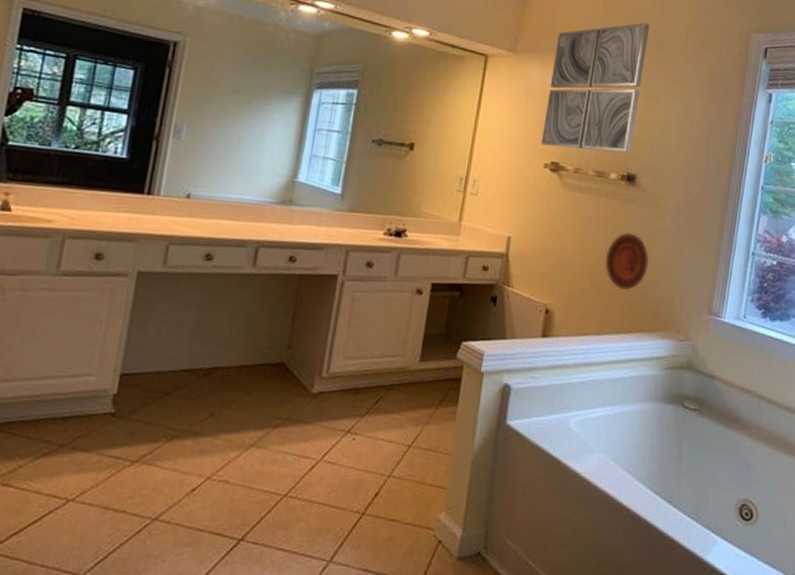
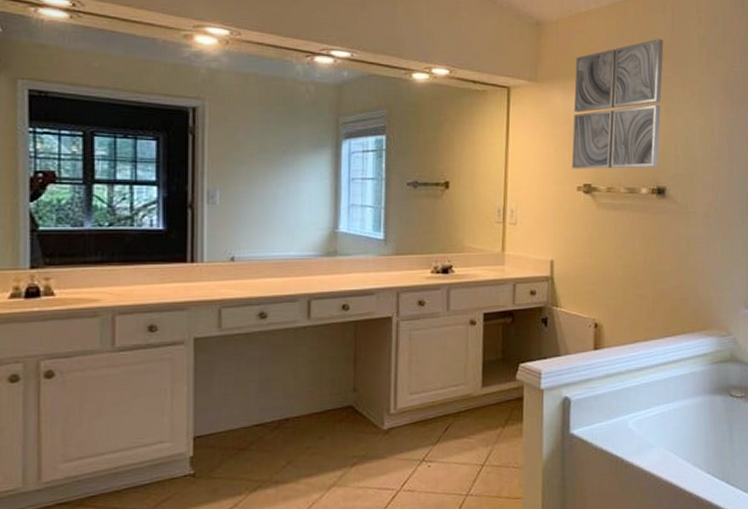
decorative plate: present [605,232,650,291] -> none [645,243,686,297]

